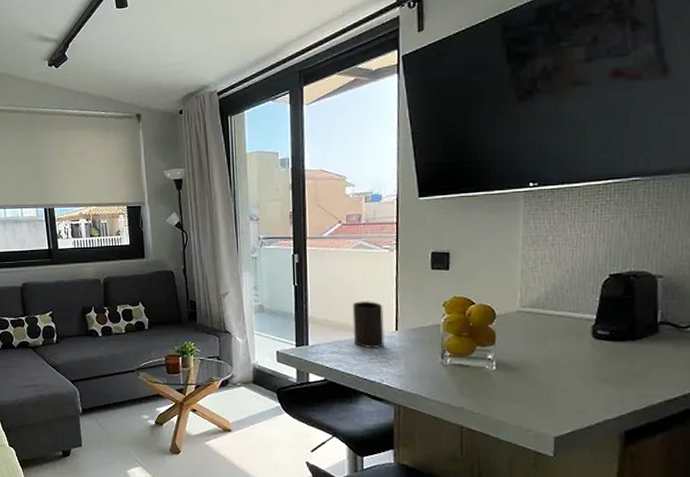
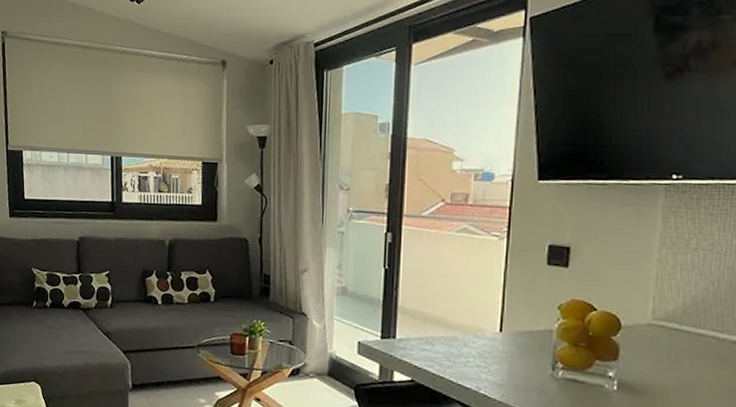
cup: present [352,301,385,348] -> none [449,293,487,351]

